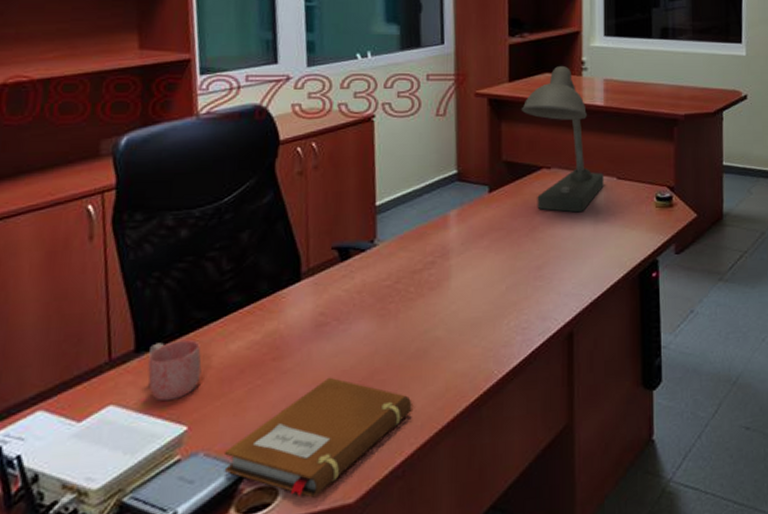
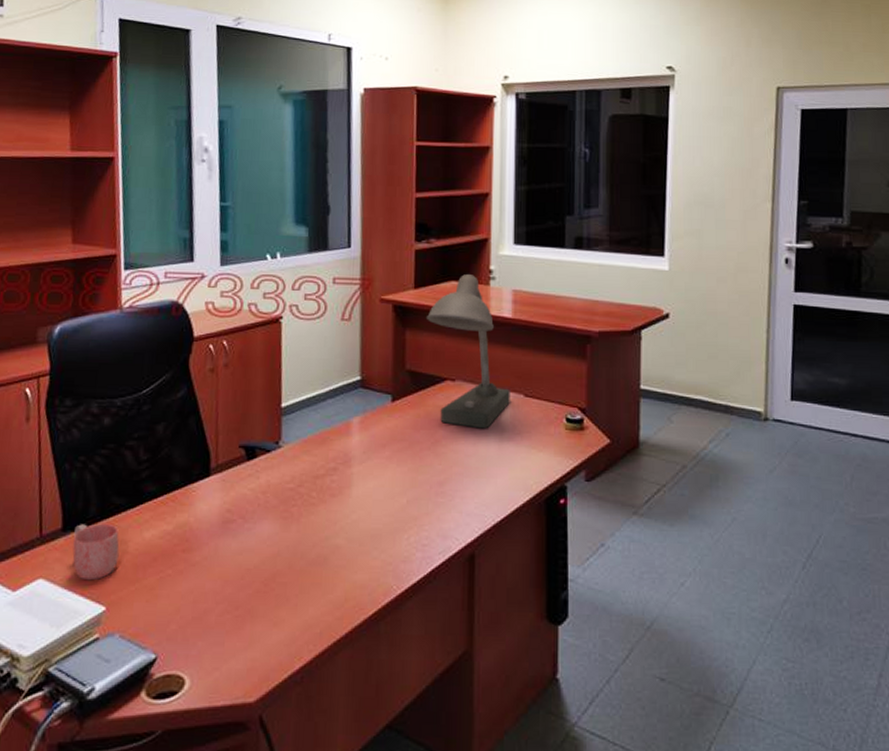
notebook: present [223,377,412,498] -> none [136,574,312,692]

